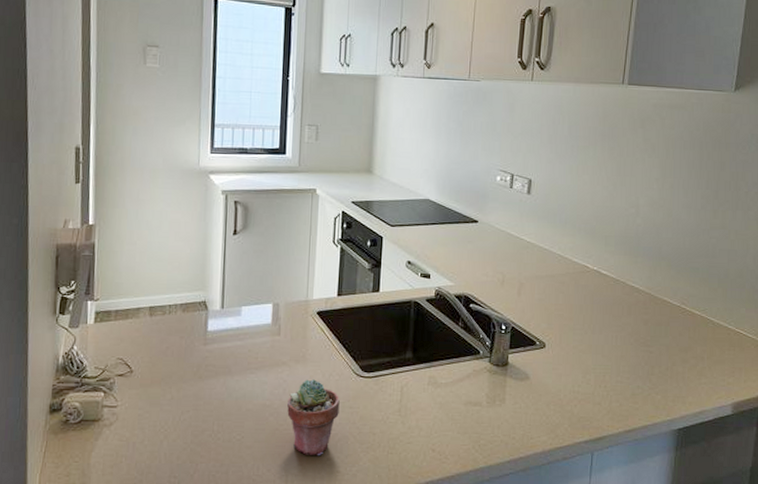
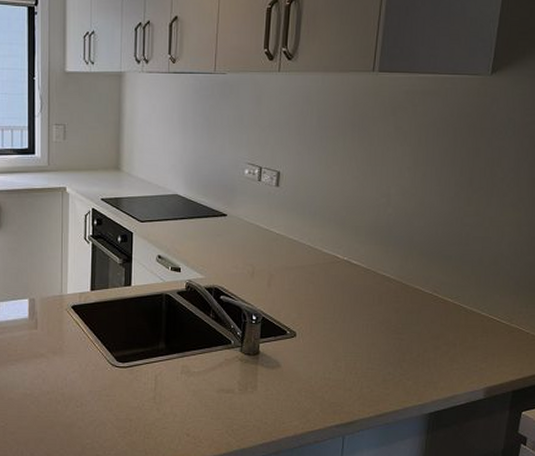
potted succulent: present [287,379,340,456] -> none [47,370,97,441]

